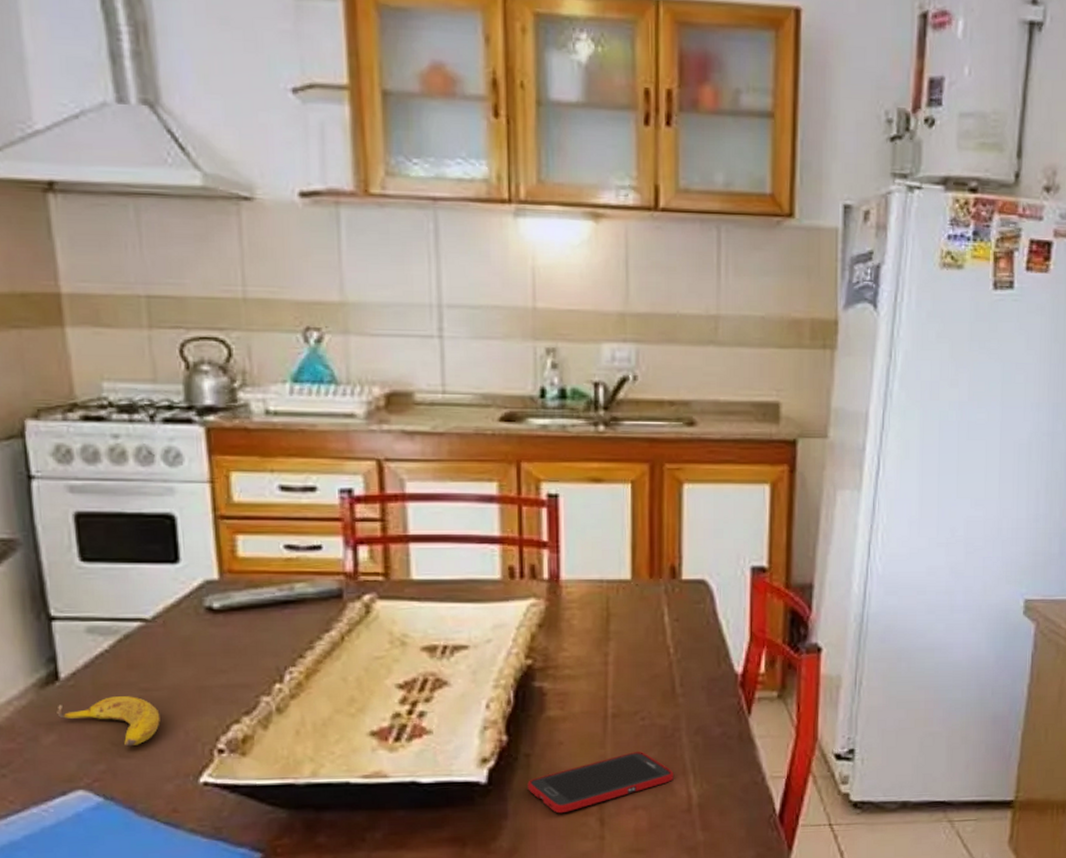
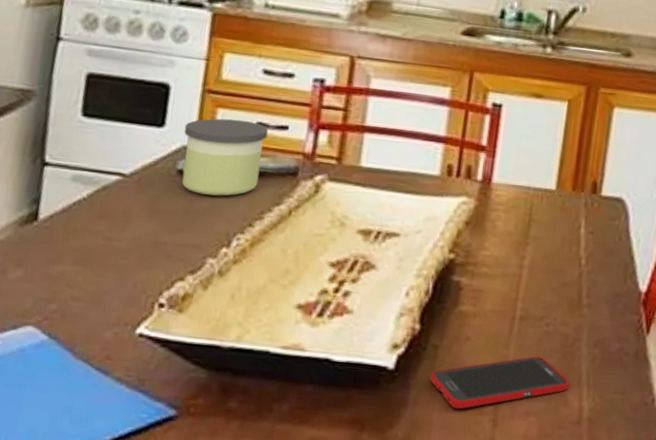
banana: present [57,696,160,747] -> none [28,241,116,291]
candle: none [202,544,300,630] -> present [181,118,269,196]

